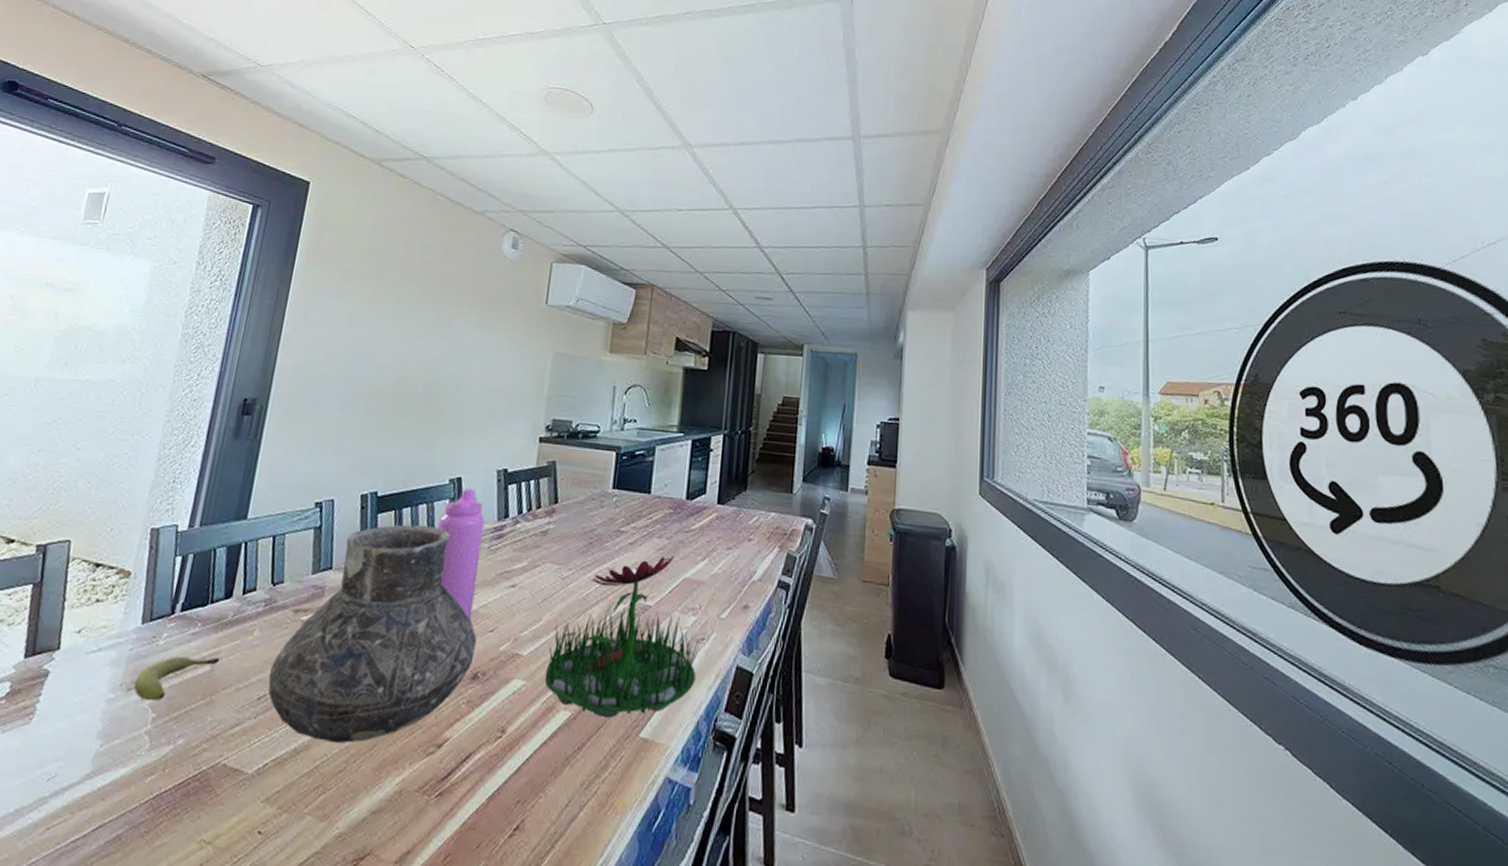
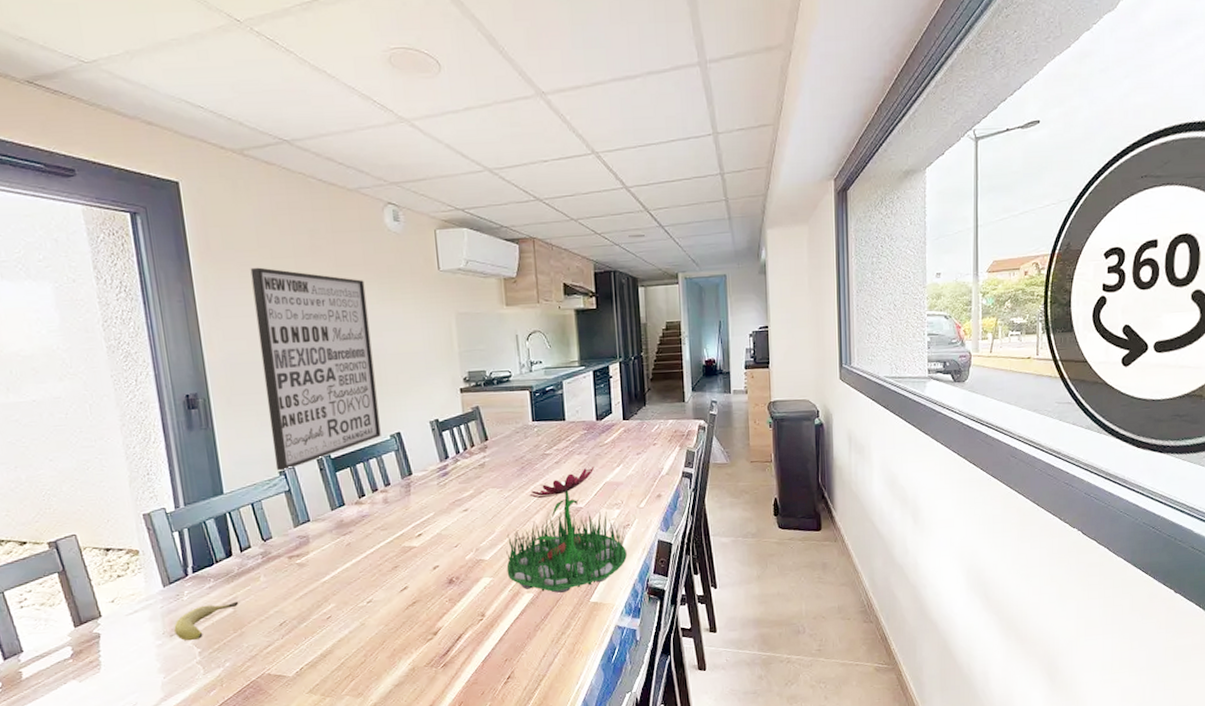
vase: present [268,524,477,744] -> none [283,475,447,646]
wall art: none [313,274,466,503] -> present [250,267,381,471]
water bottle: present [438,488,485,620] -> none [390,439,437,542]

